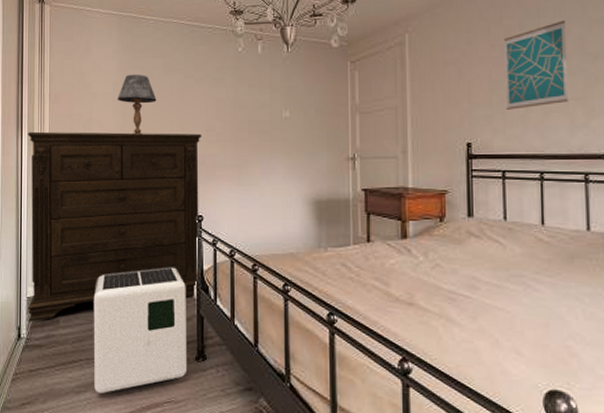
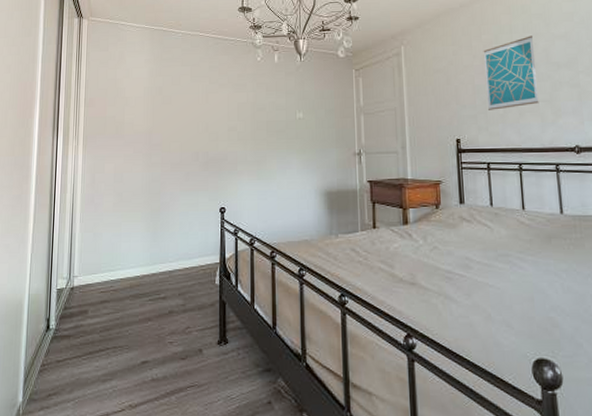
dresser: present [27,131,201,322] -> none [57,132,224,313]
air purifier: present [93,267,188,393] -> none [120,256,210,380]
table lamp: present [118,74,157,135] -> none [148,80,184,135]

